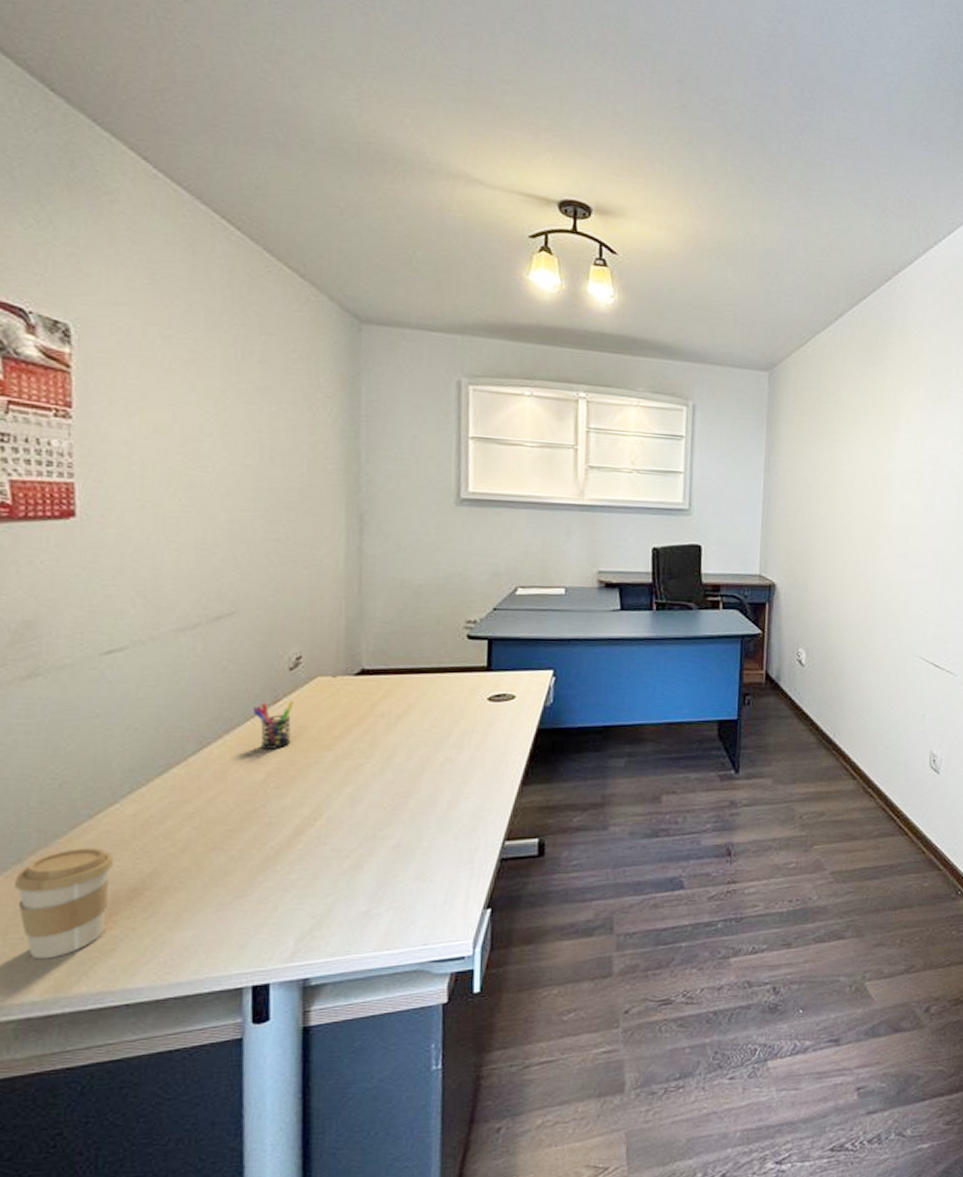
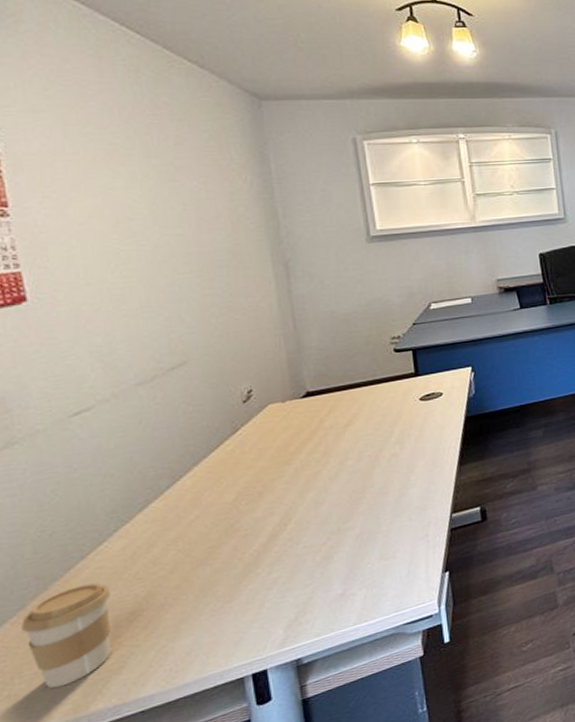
pen holder: present [252,700,294,749] -> none [215,428,253,474]

